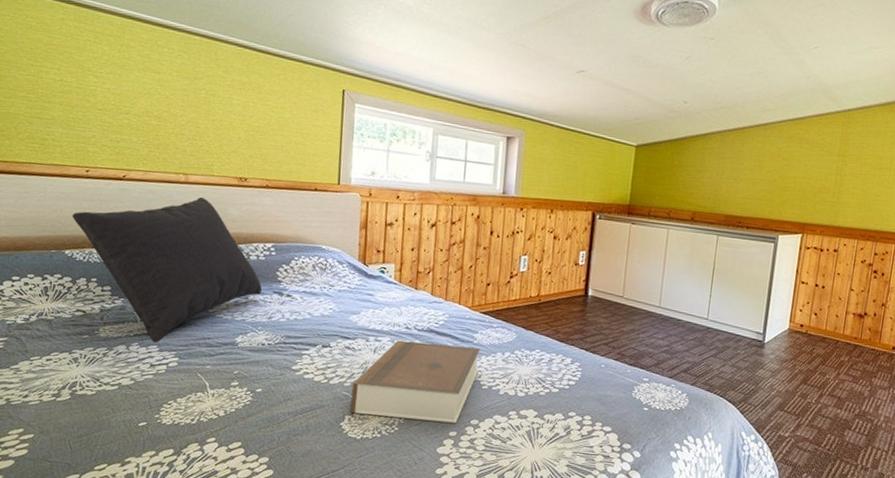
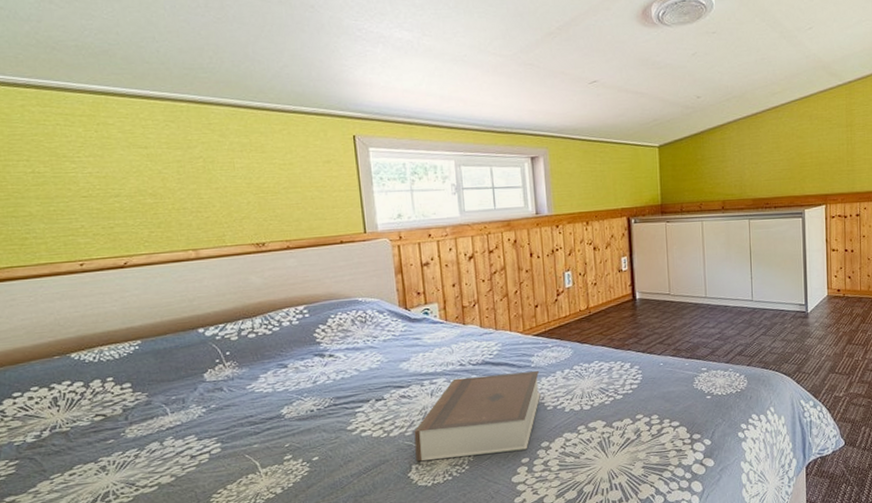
cushion: present [72,196,262,343] -> none [72,270,301,433]

